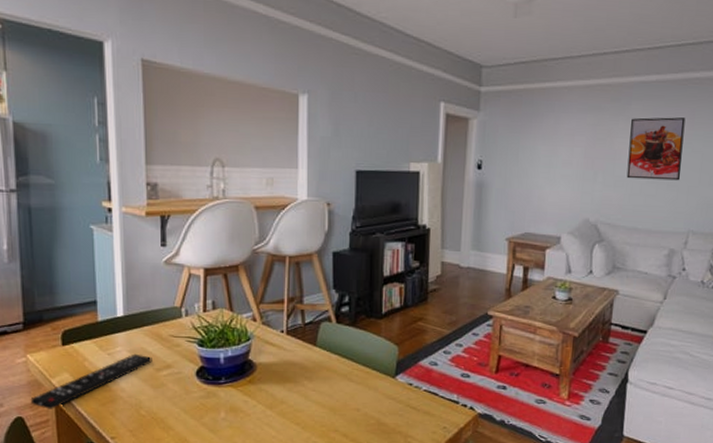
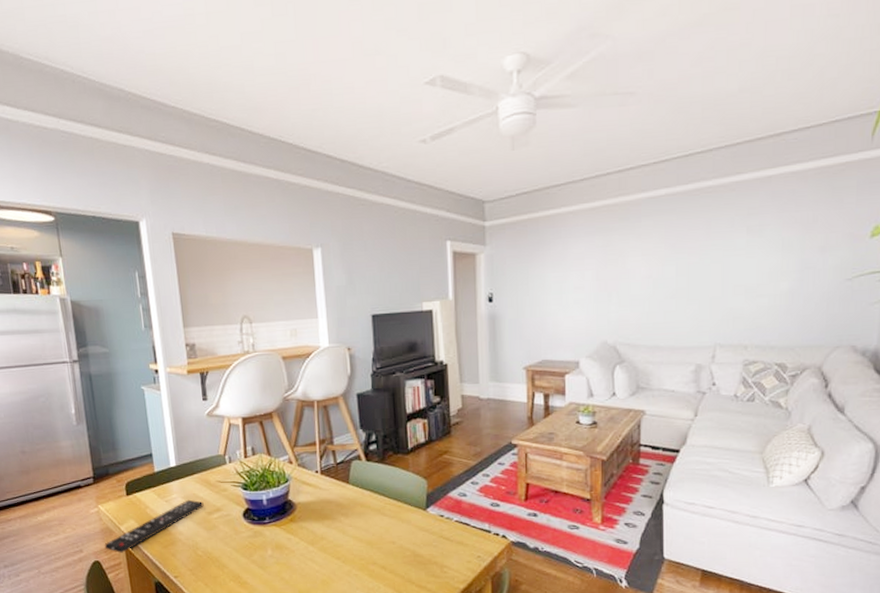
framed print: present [626,117,686,181] -> none [643,229,701,297]

